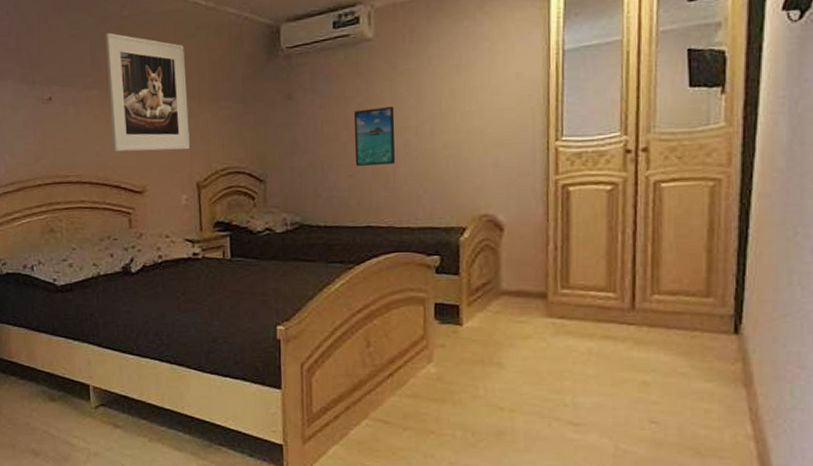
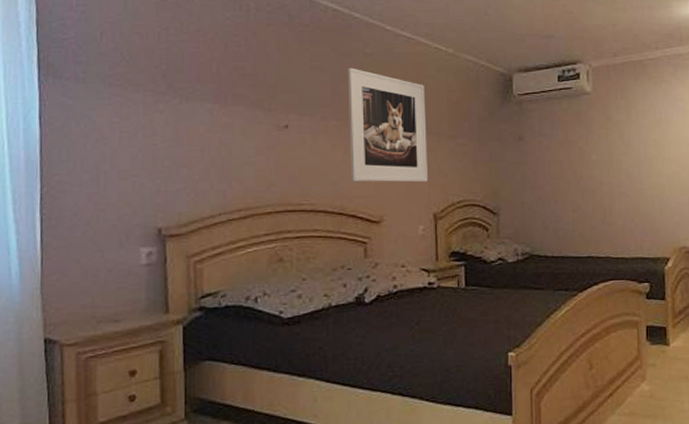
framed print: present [354,107,396,166] -> none [576,152,612,202]

